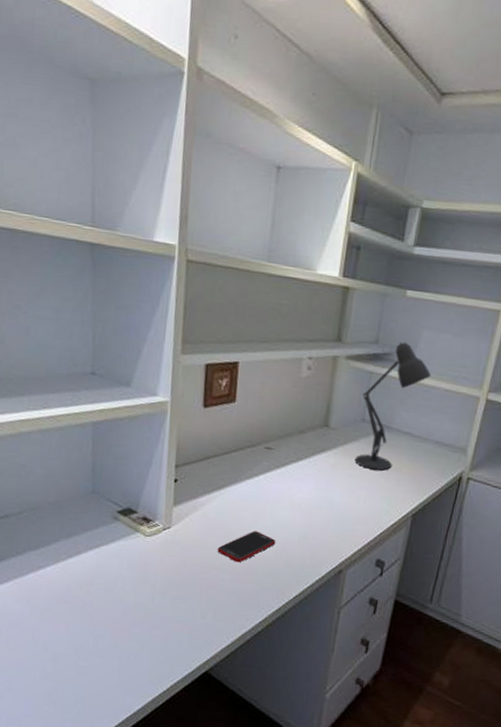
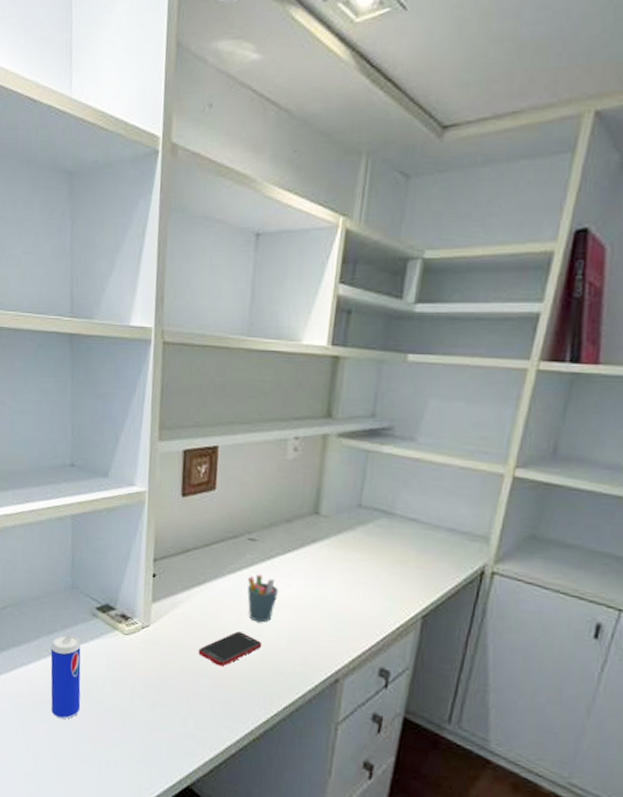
beverage can: none [70,537,102,618] -> present [50,634,81,720]
pen holder: none [263,479,292,523] -> present [247,574,279,623]
desk lamp: present [355,341,432,471] -> none [350,413,442,564]

